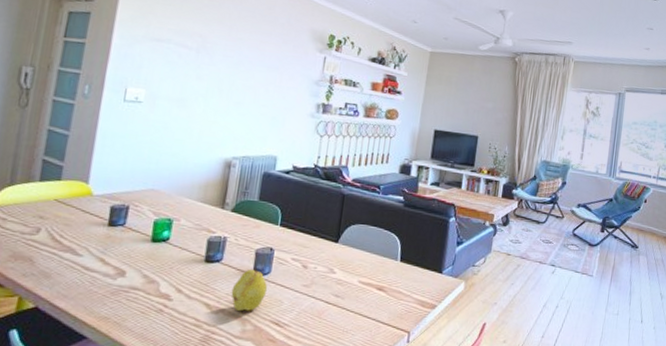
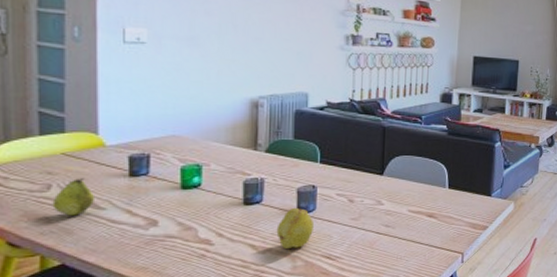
fruit: none [37,224,75,260] -> present [52,179,94,216]

